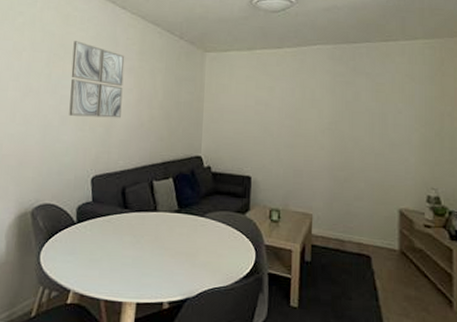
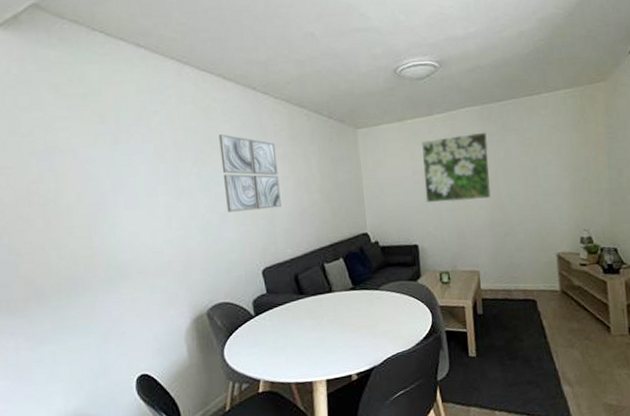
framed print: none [265,71,337,139] -> present [421,132,491,203]

